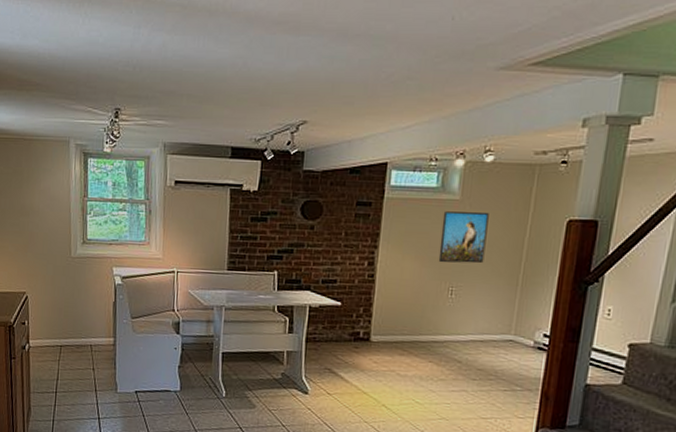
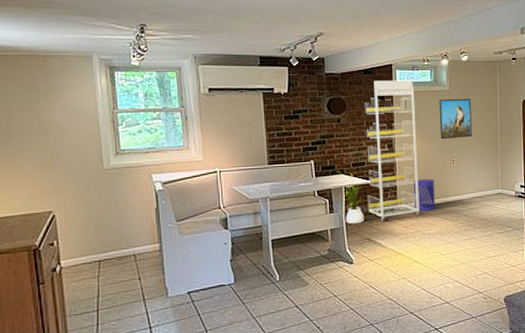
house plant: none [300,286,333,351] -> present [335,171,366,225]
shelving unit: none [333,182,413,352] -> present [365,80,420,222]
waste bin: none [392,308,422,349] -> present [414,179,435,212]

